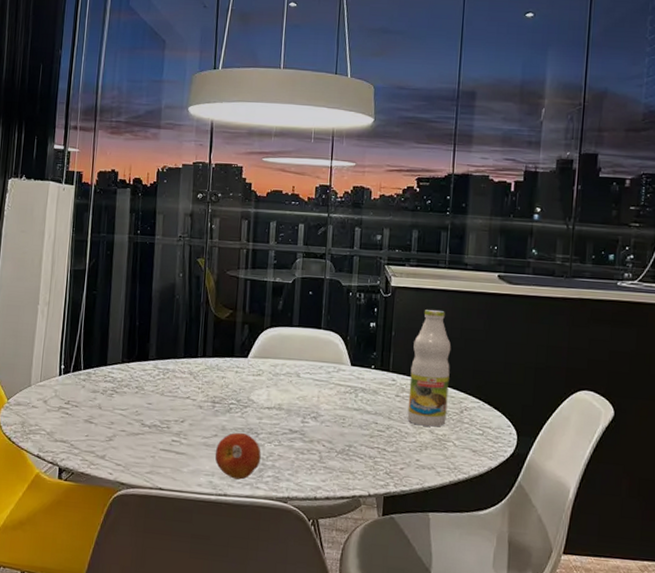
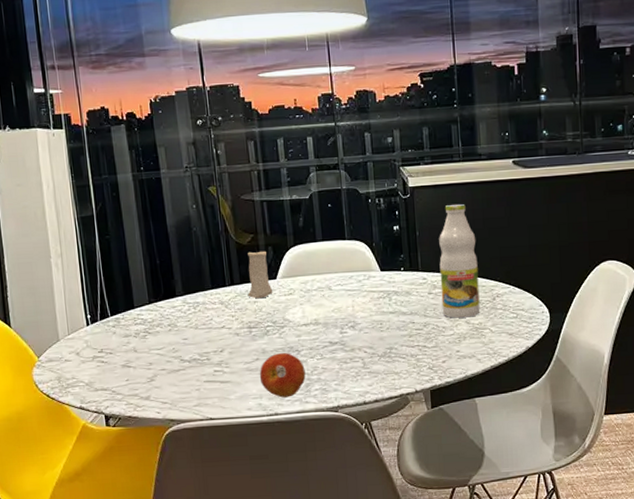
candle: none [217,323,243,375] -> present [247,247,273,299]

